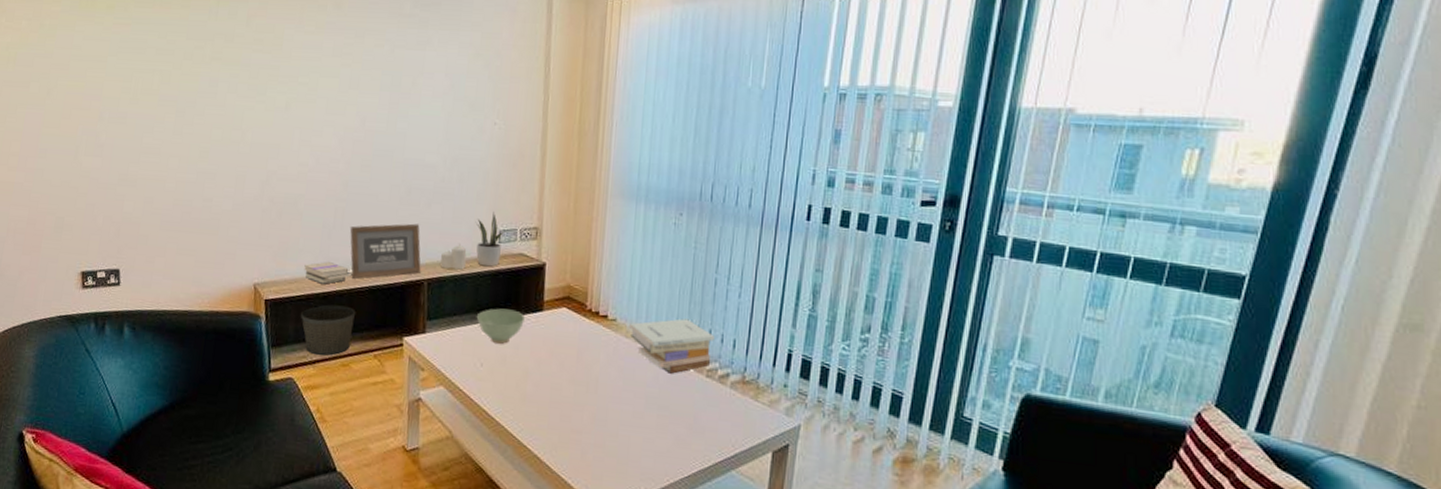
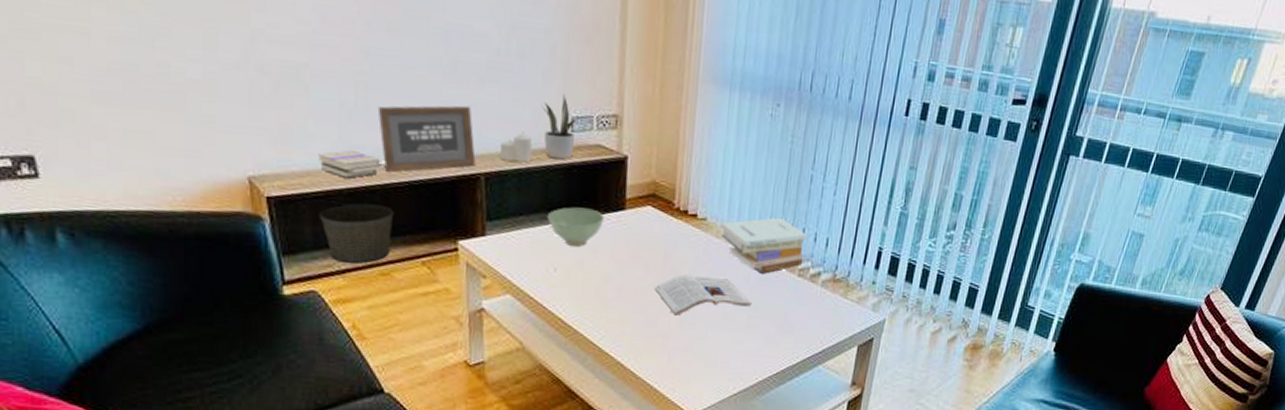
magazine: none [568,371,661,412] -> present [654,274,751,316]

